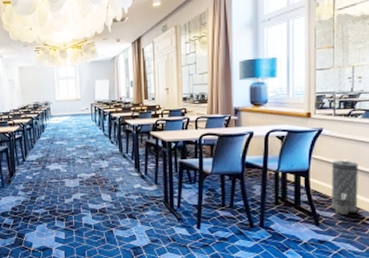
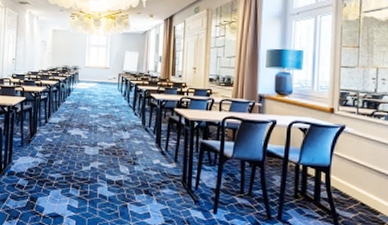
canister: present [332,159,358,214] -> none [352,159,380,217]

